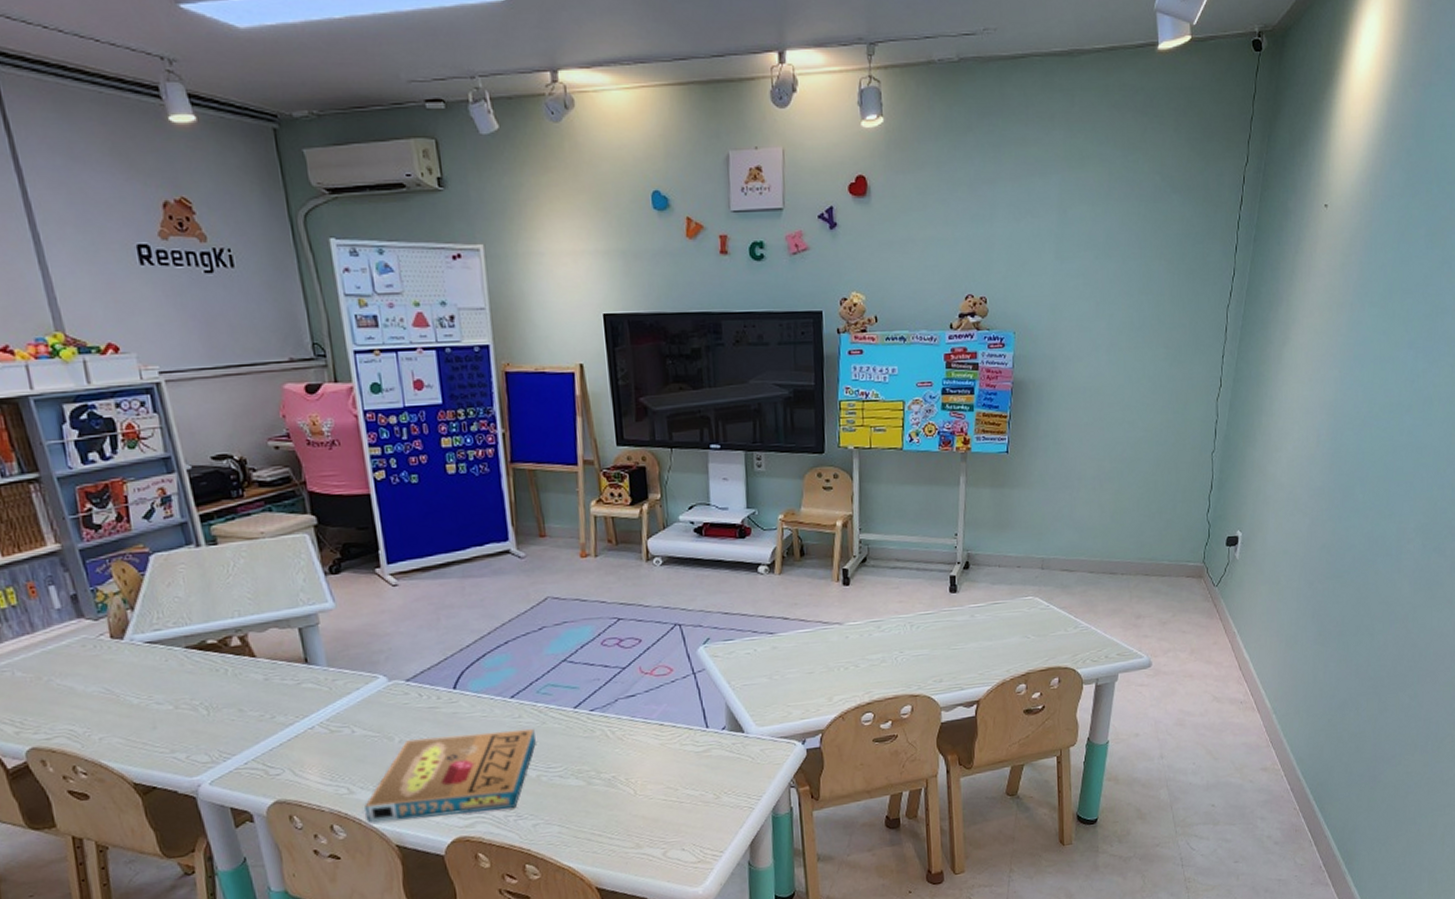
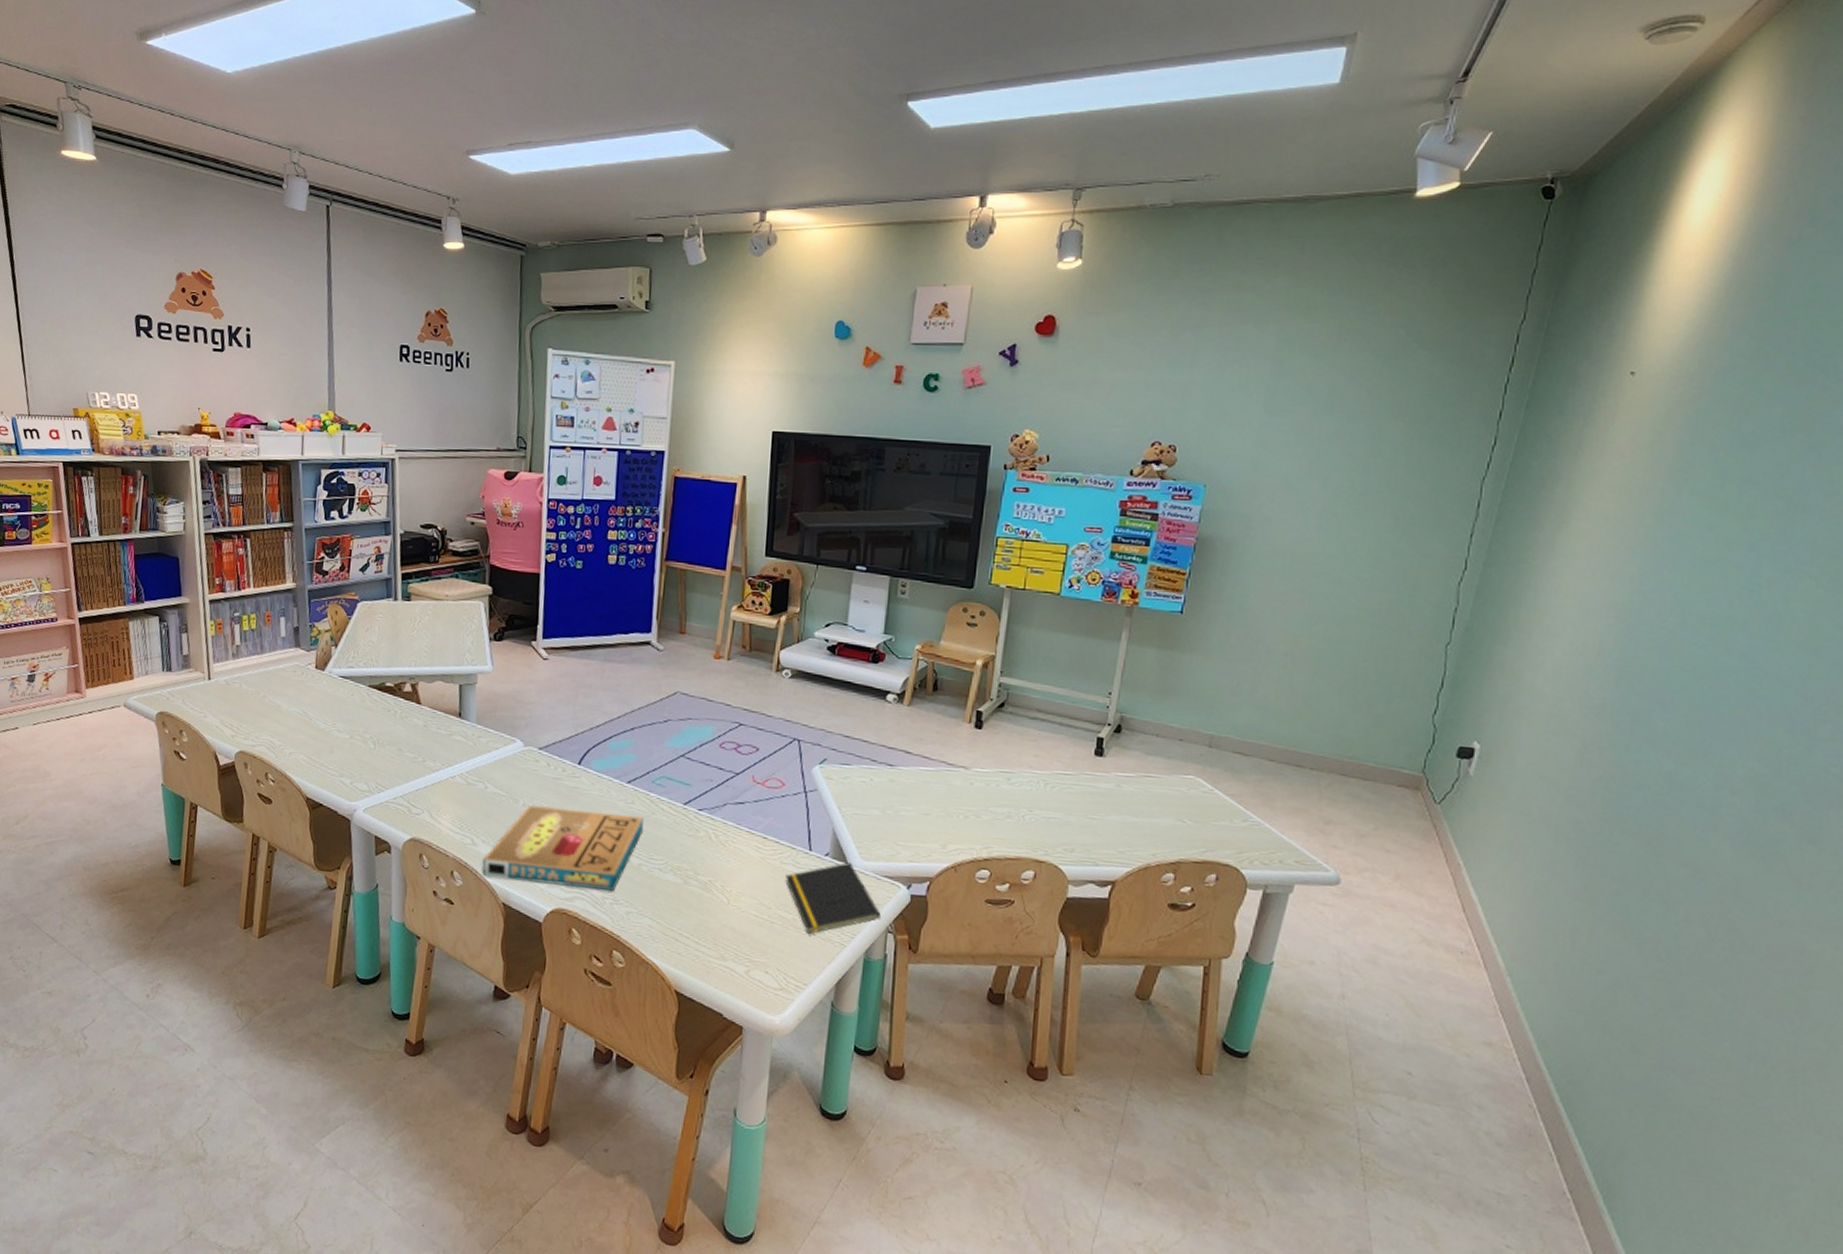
notepad: none [687,731,782,805] -> present [785,862,881,934]

